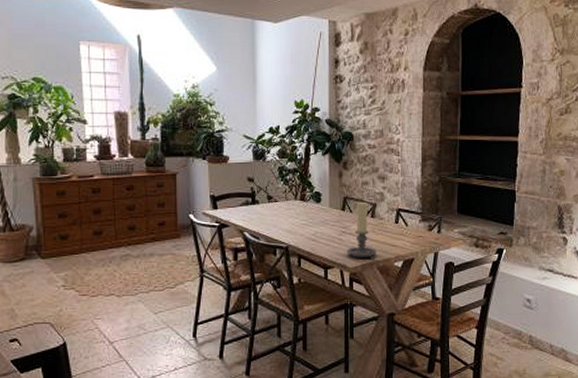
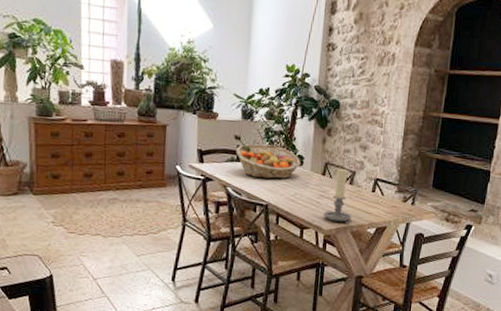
fruit basket: none [250,184,318,220] -> present [236,144,301,179]

